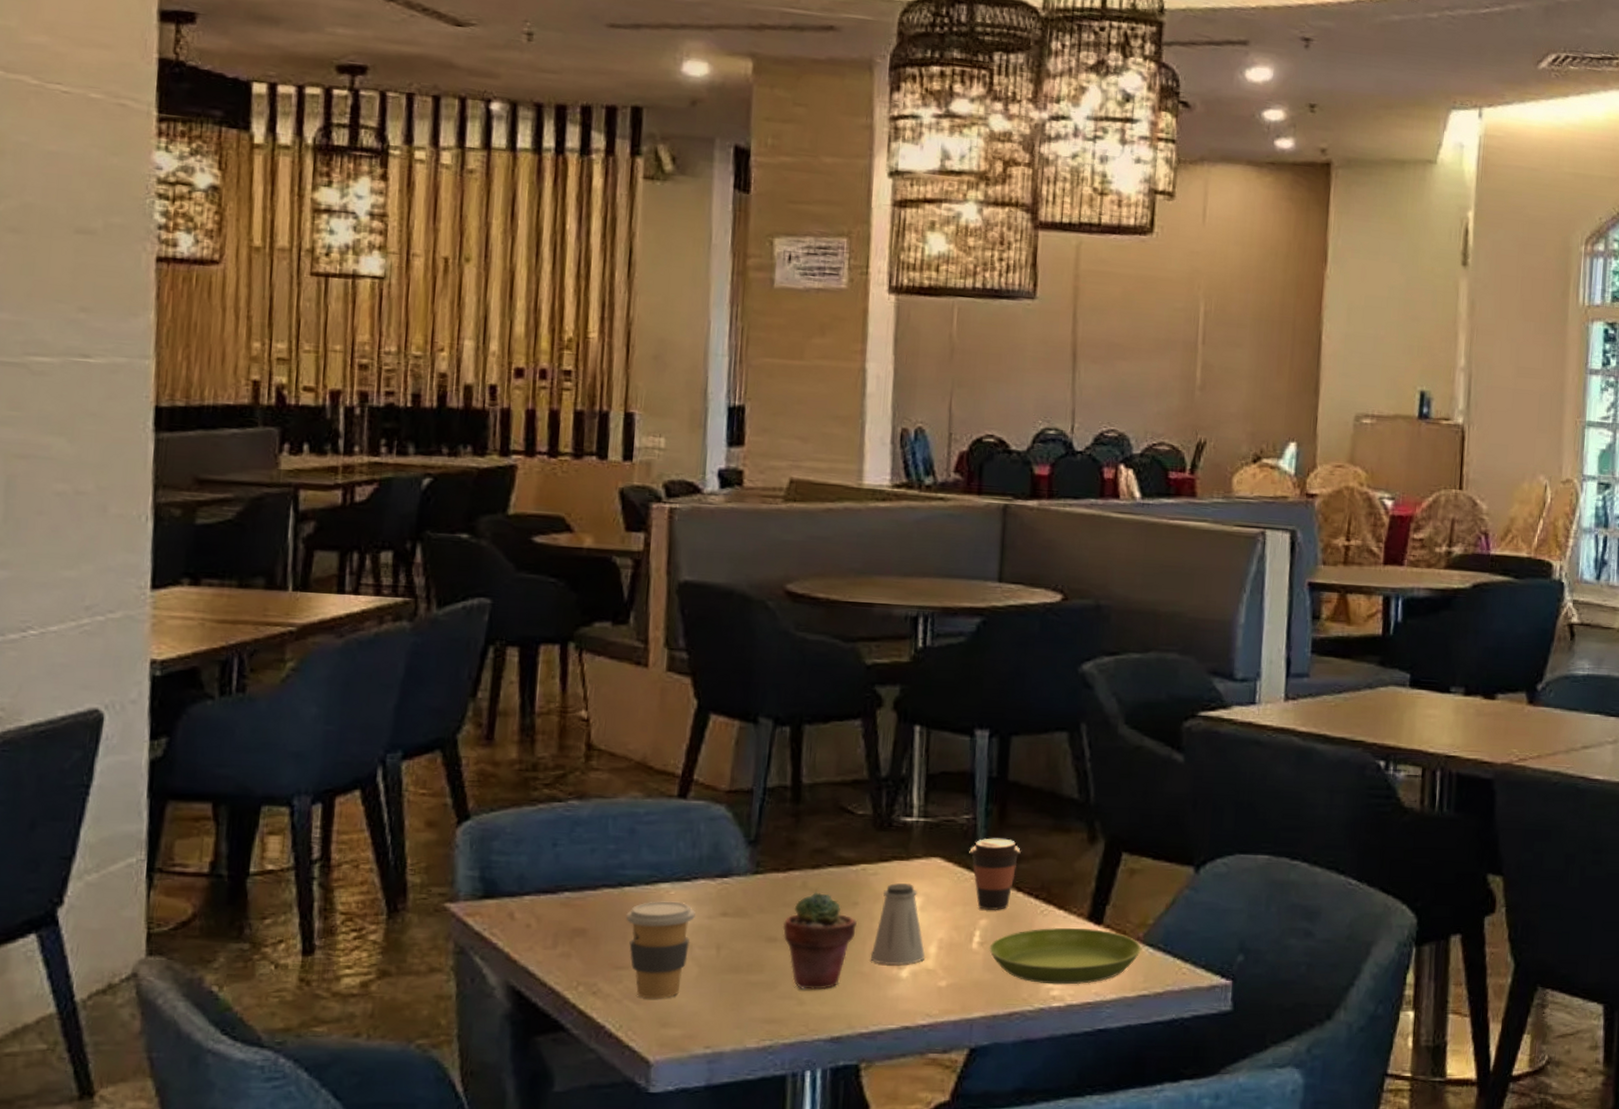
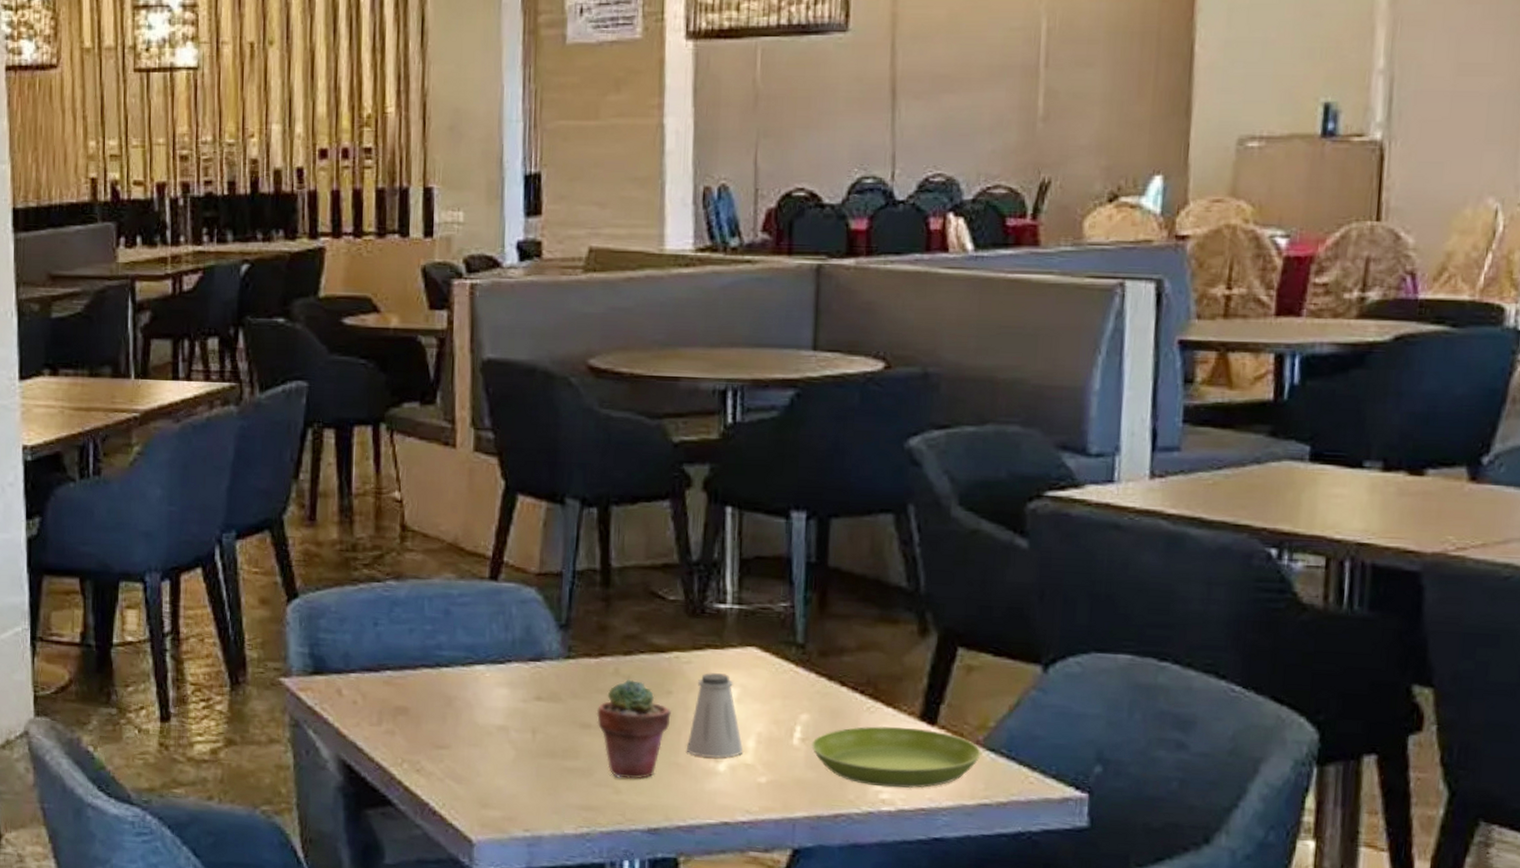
coffee cup: present [625,901,696,999] -> none [443,682,510,780]
coffee cup: present [969,838,1021,910] -> none [787,628,844,705]

